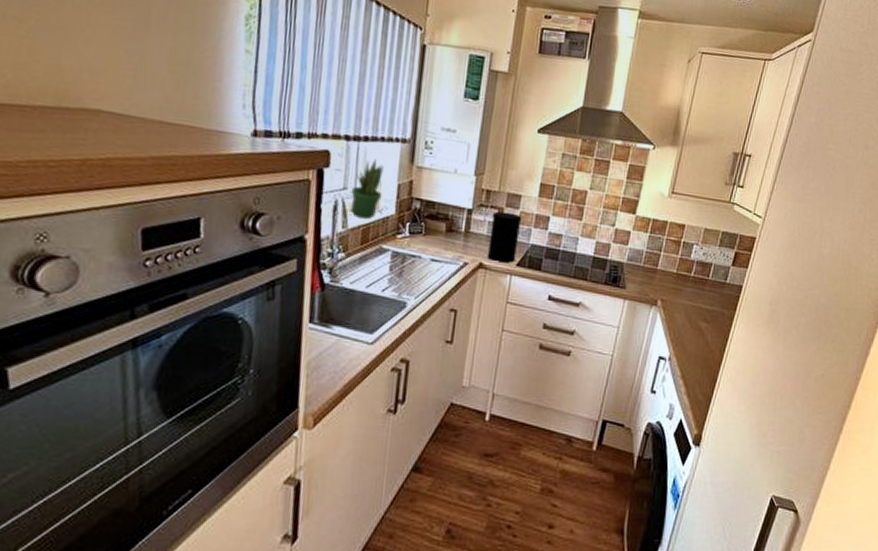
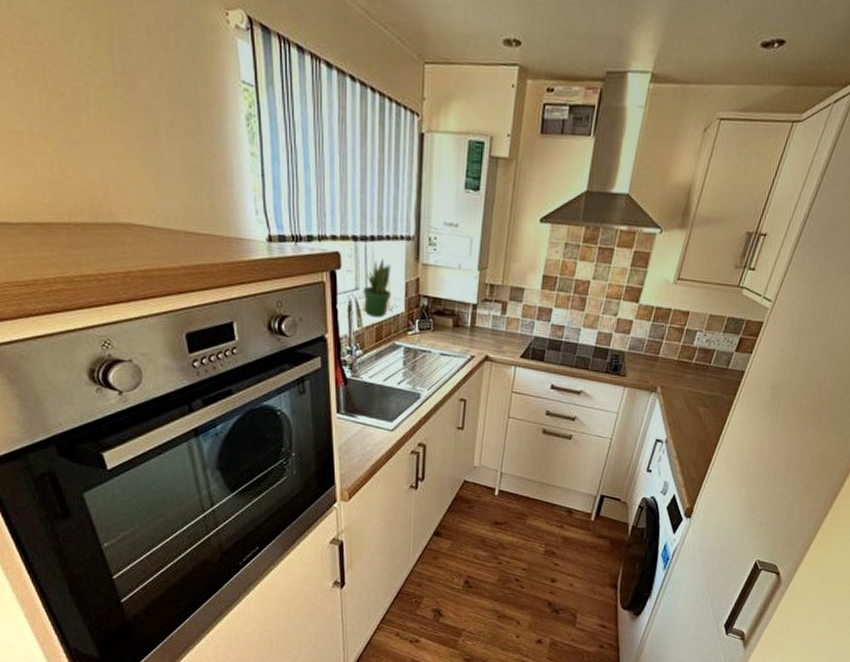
canister: present [488,211,522,263] -> none [493,305,526,355]

